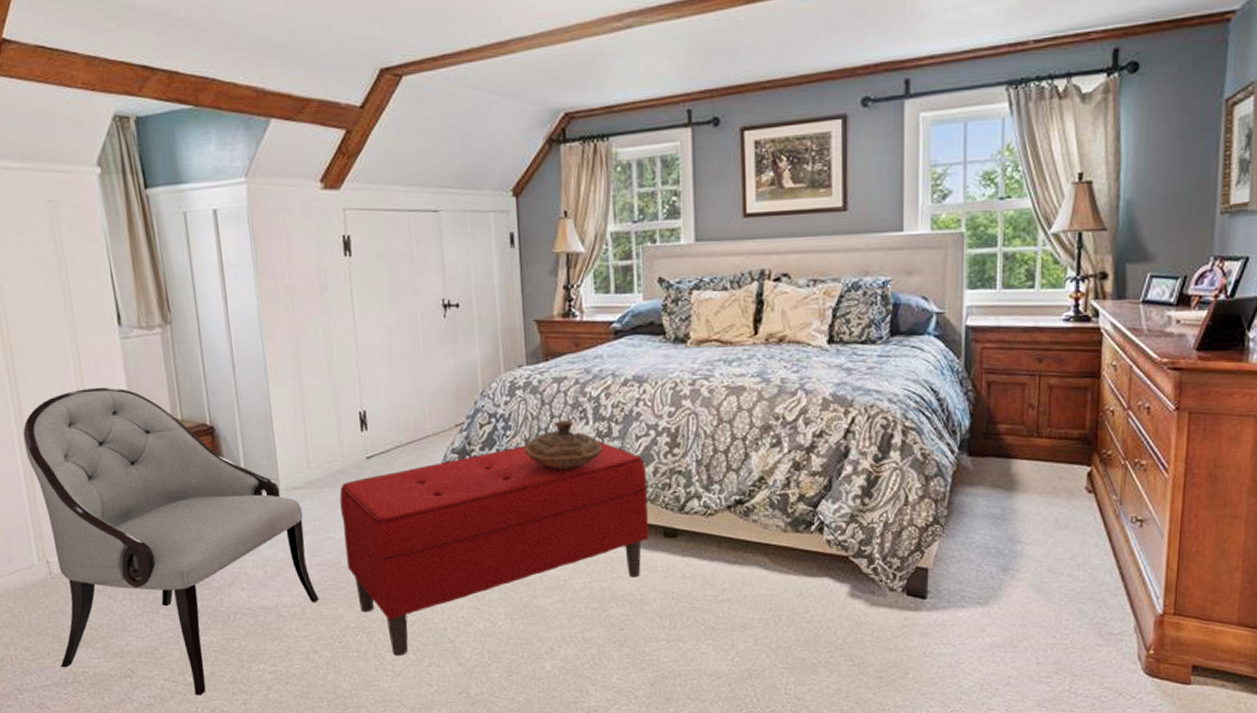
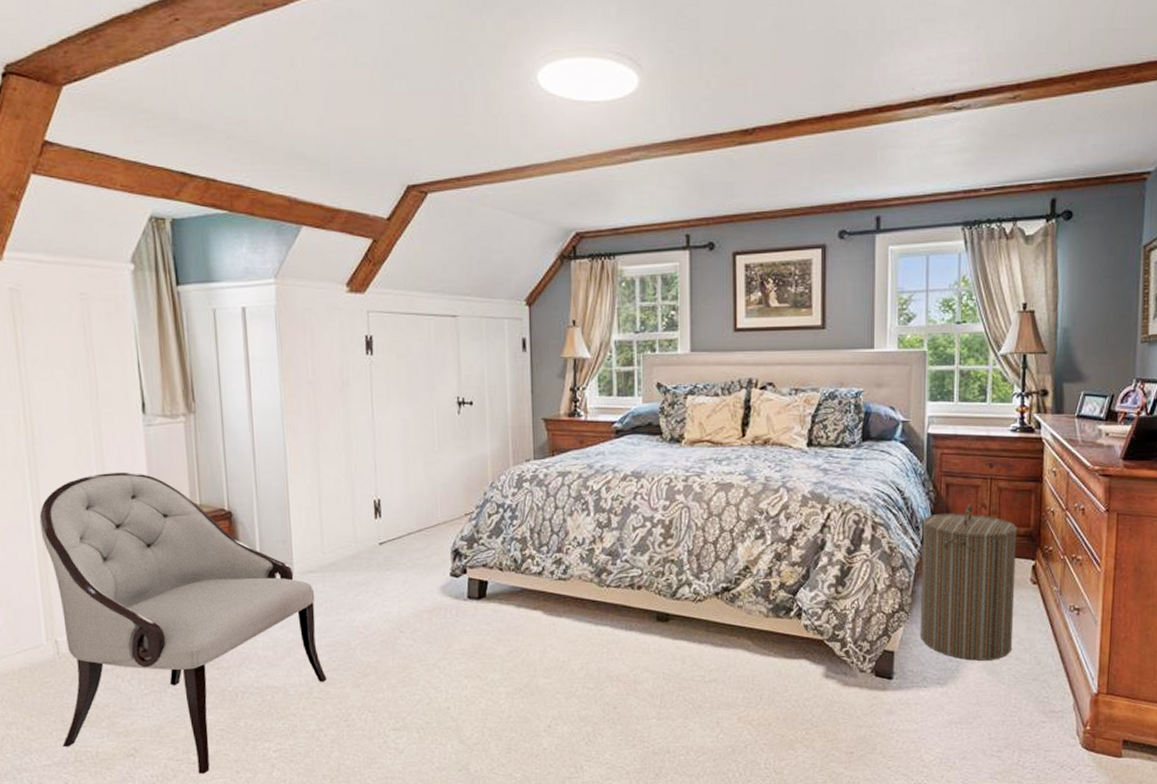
bench: present [339,441,649,657] -> none [351,531,643,735]
decorative bowl: present [524,421,602,470] -> none [529,512,601,558]
laundry hamper: none [957,404,1070,578] -> present [920,504,1017,661]

